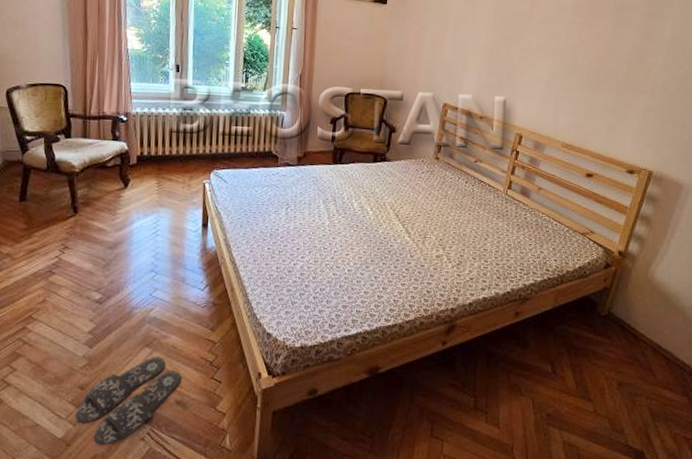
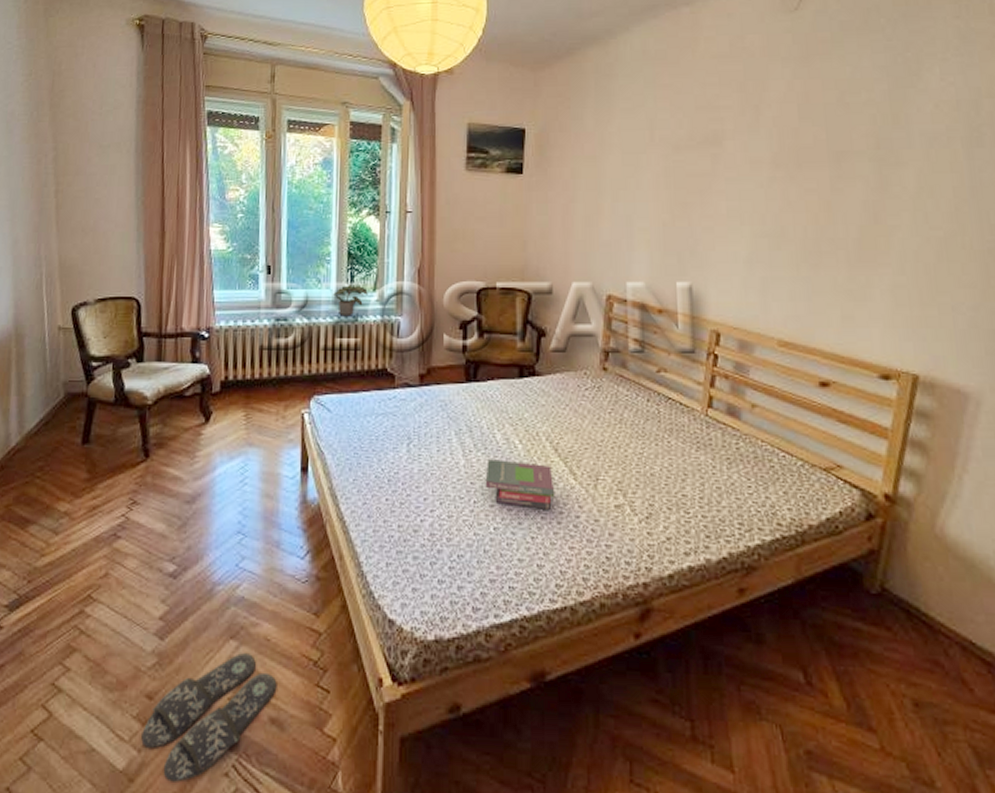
potted plant: none [231,83,259,110] -> present [333,283,368,317]
books: none [343,221,394,259] -> present [485,459,555,511]

